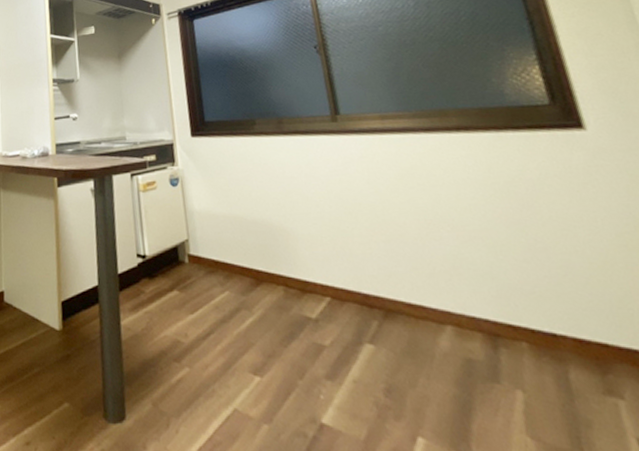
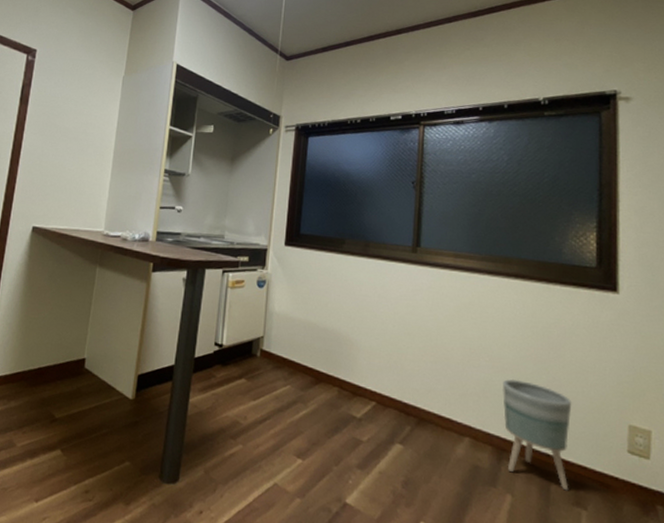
planter: none [474,247,593,377] -> present [502,378,572,491]

